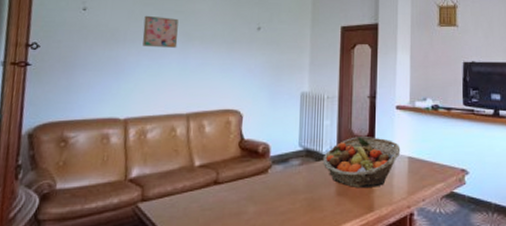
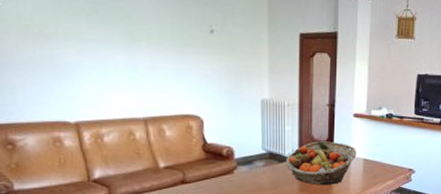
wall art: present [142,15,179,48] -> none [76,9,122,49]

